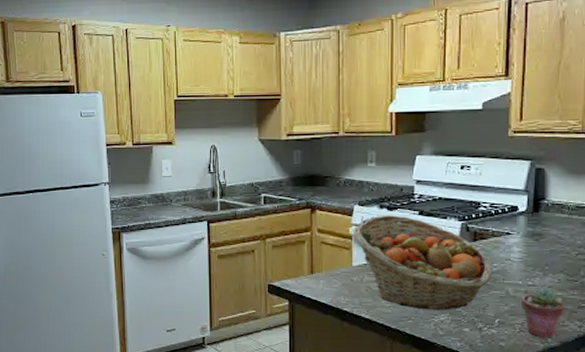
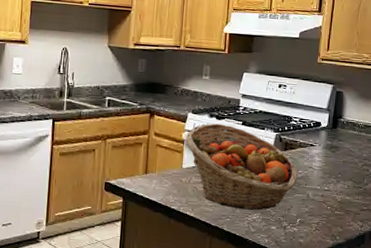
potted succulent: present [522,287,565,338] -> none [318,192,351,236]

